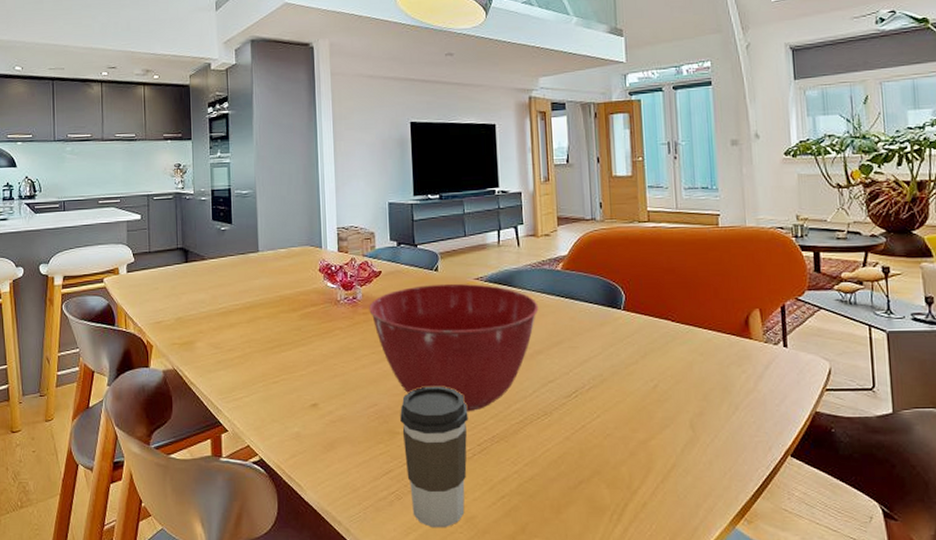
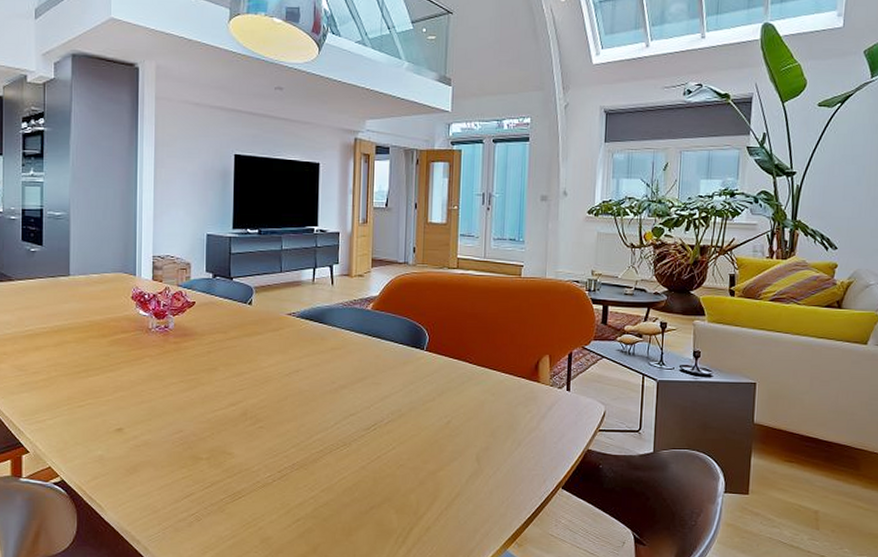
mixing bowl: present [369,283,539,412] -> none [180,317,347,441]
coffee cup: present [400,386,469,527] -> none [205,415,271,547]

